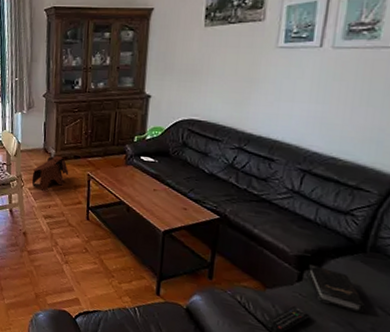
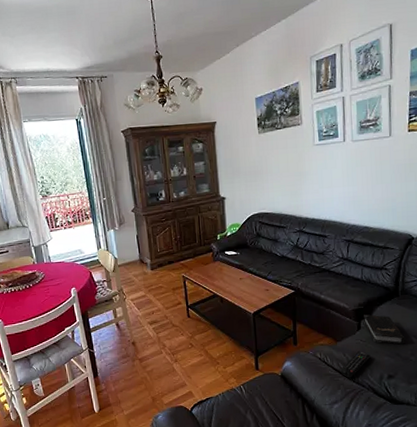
toy elephant: present [31,156,69,191] -> none [132,264,166,299]

